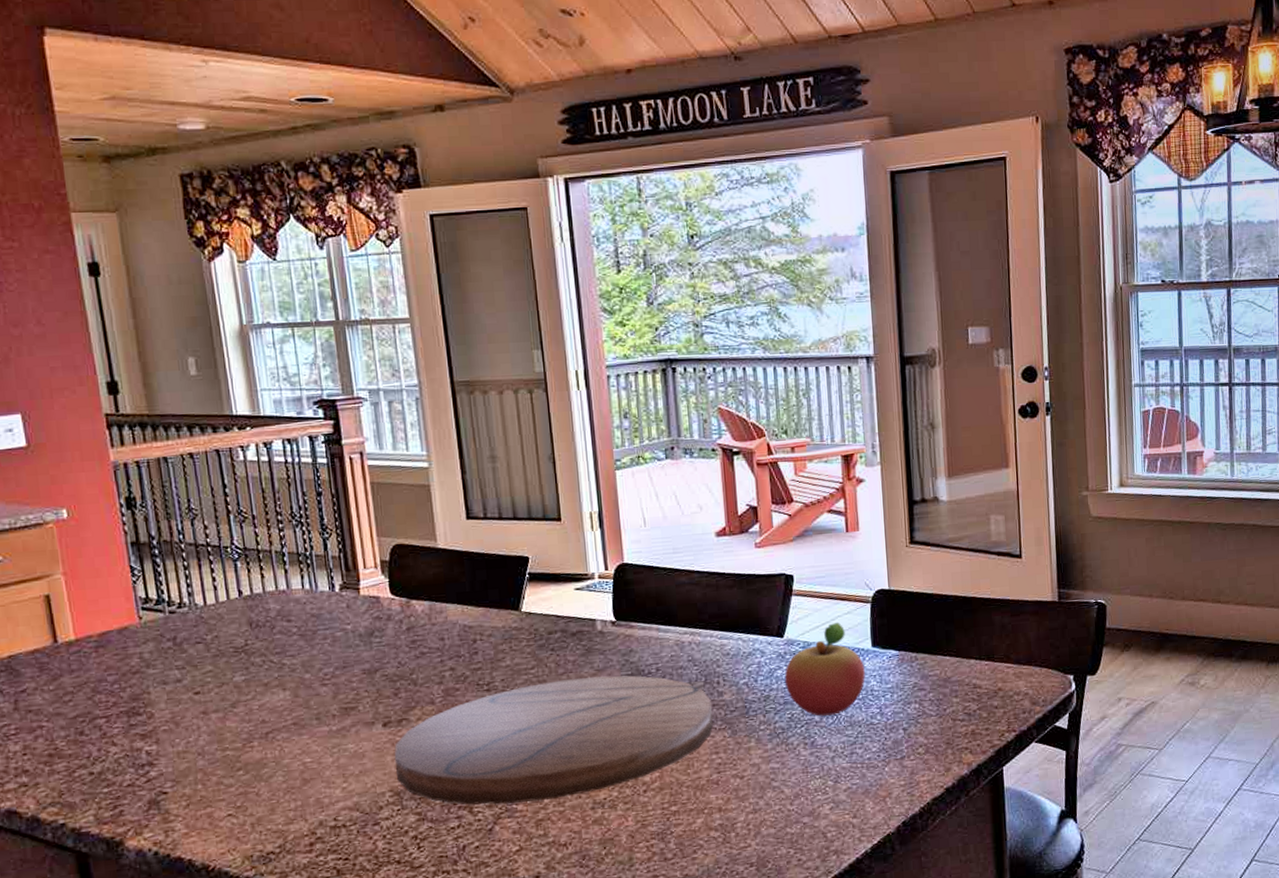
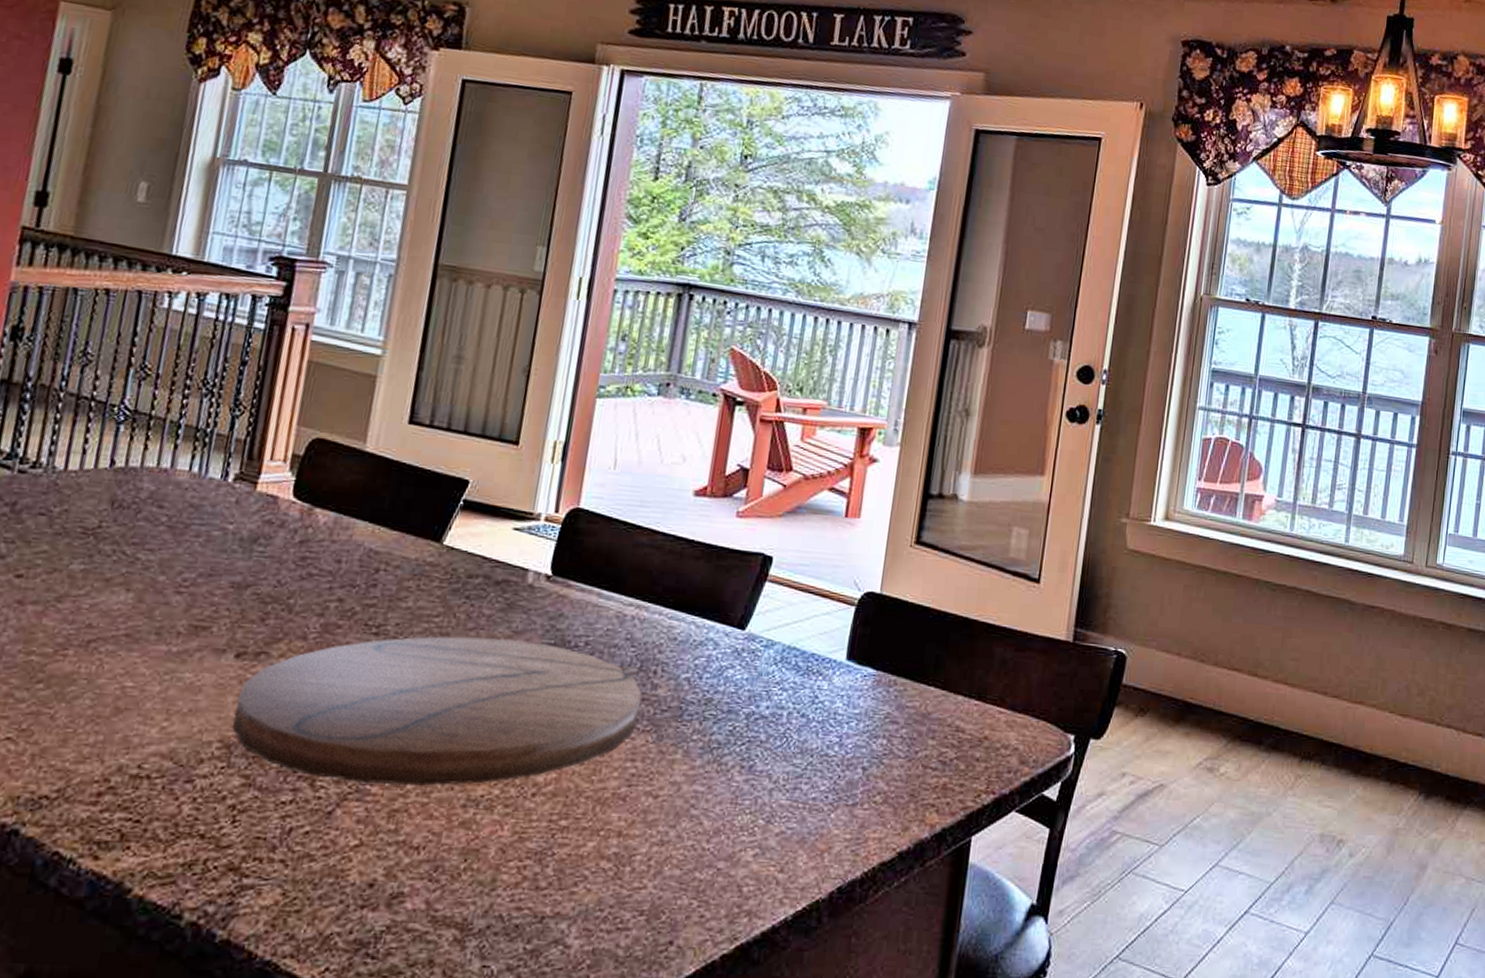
fruit: present [784,623,865,716] -> none [734,623,833,736]

